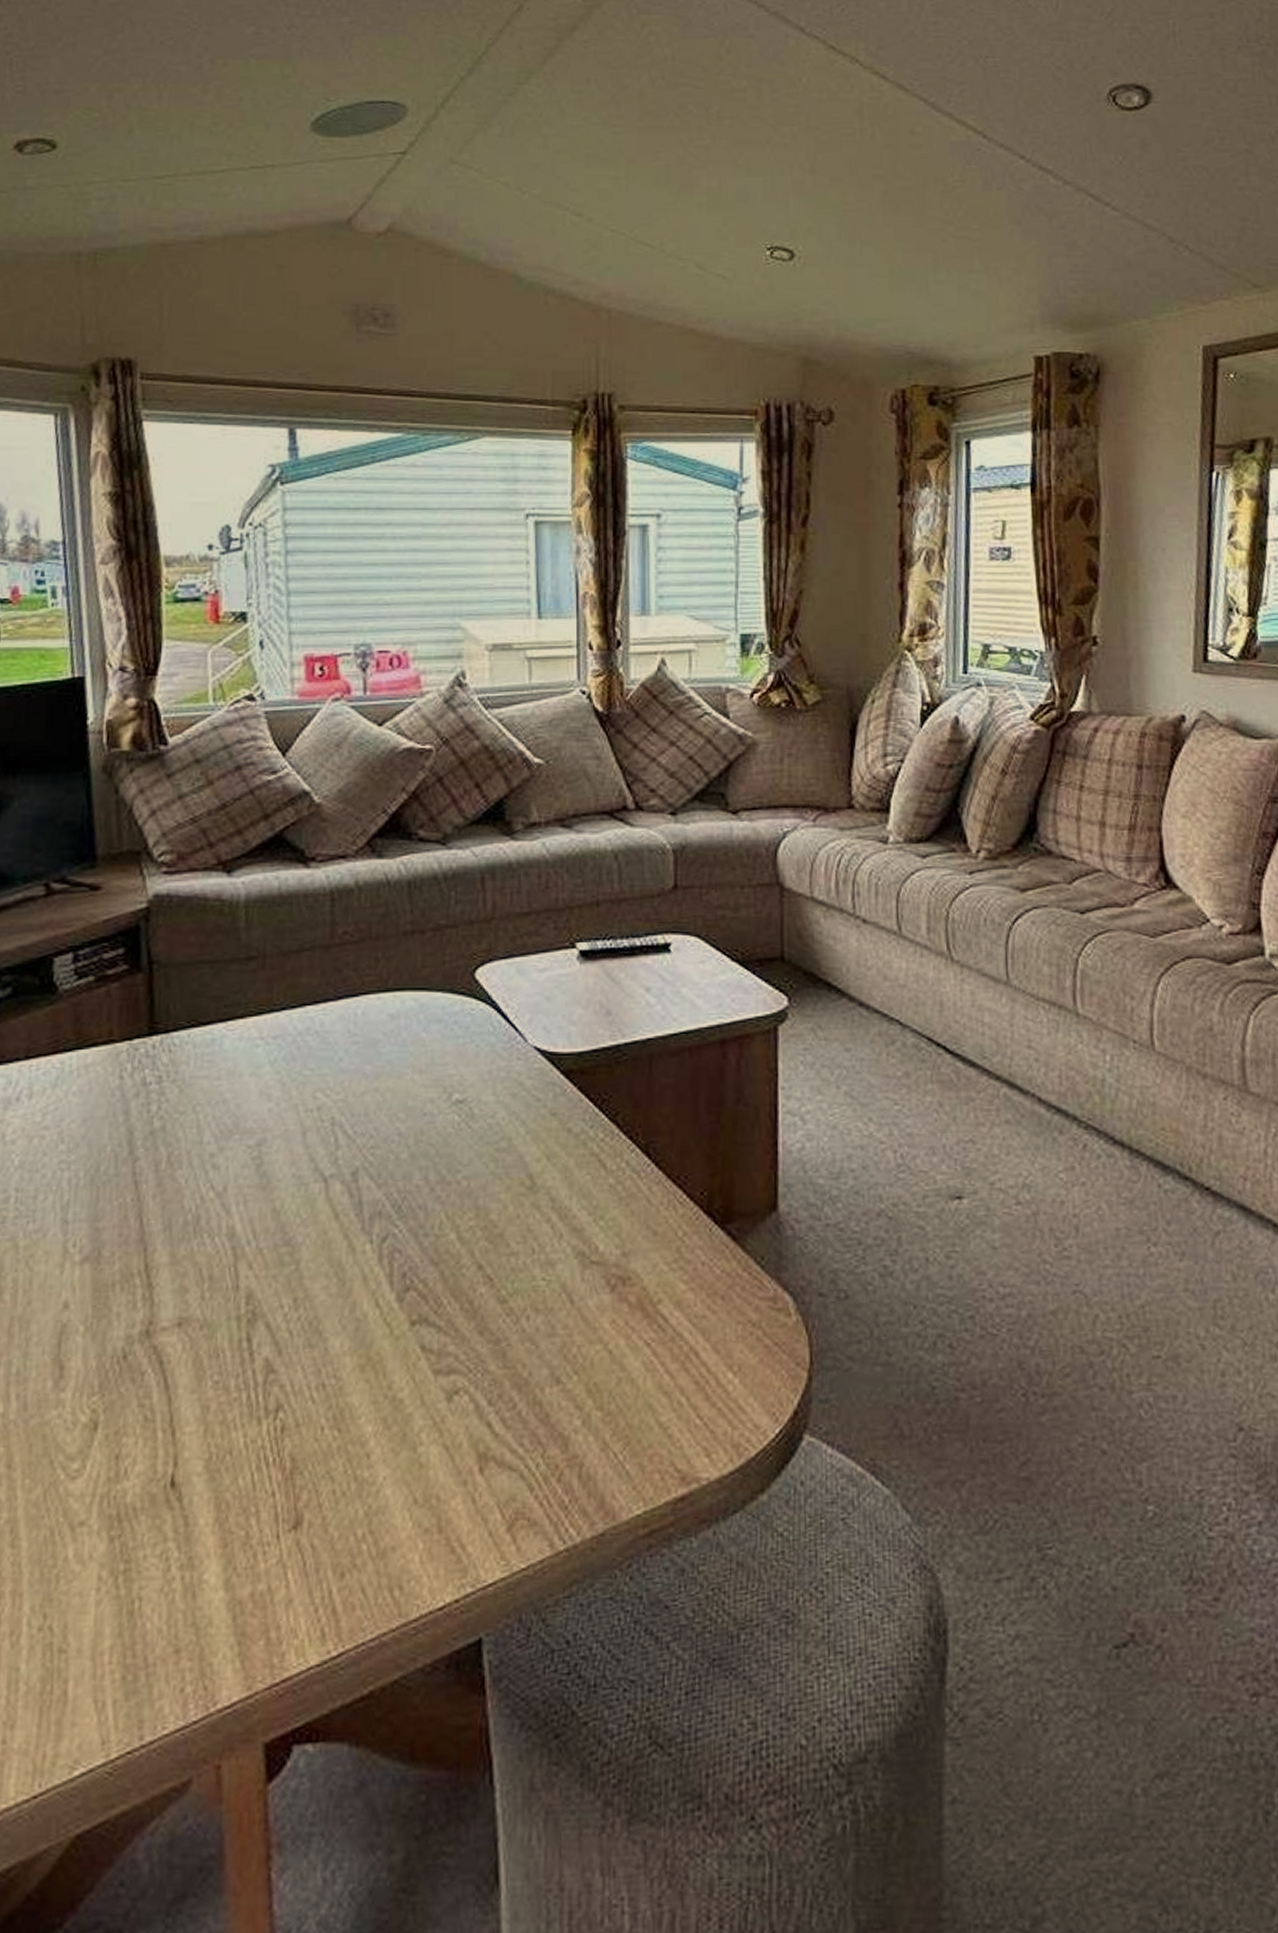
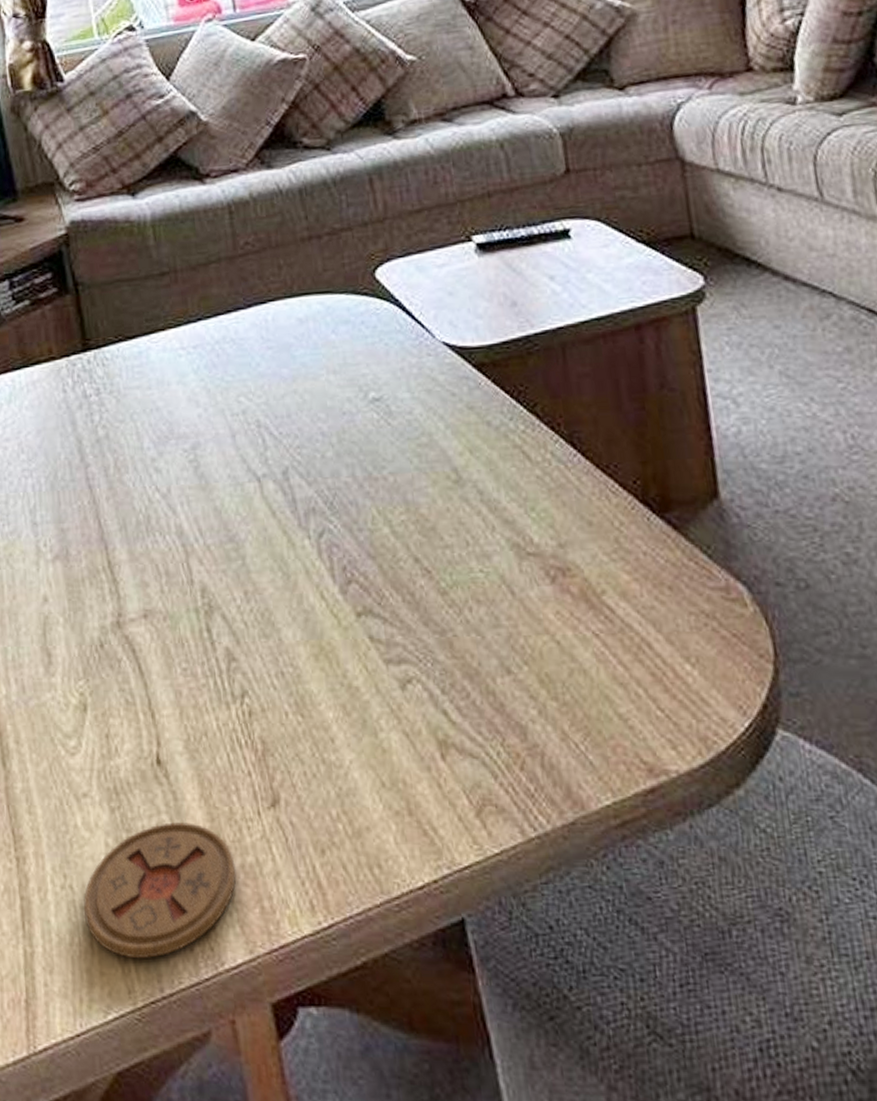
coaster: none [61,1550,244,1704] -> present [83,822,236,958]

